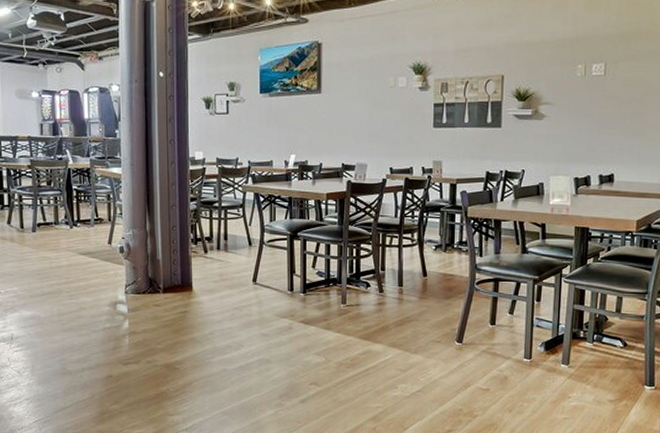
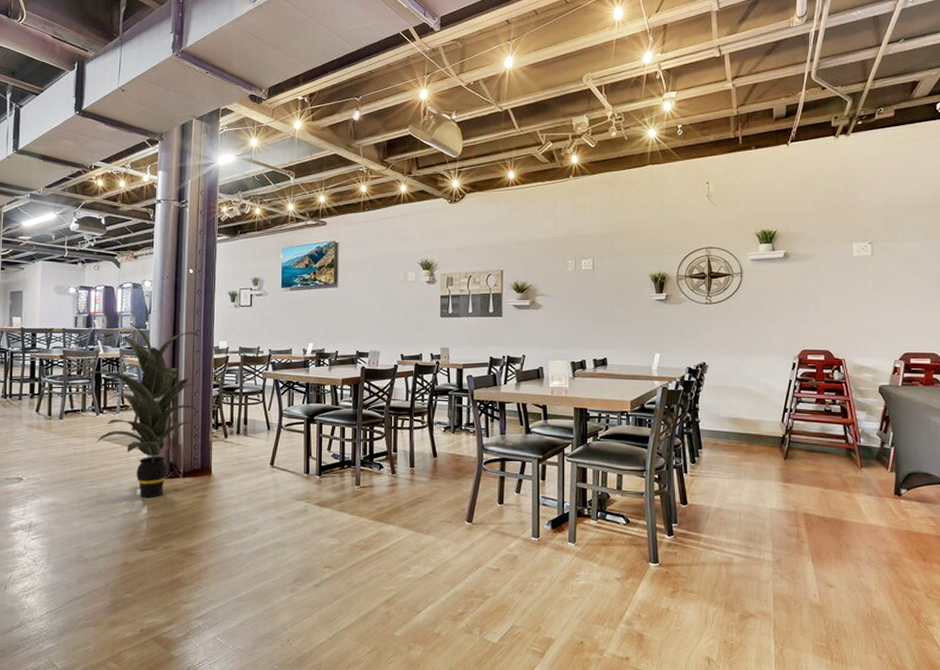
indoor plant: none [56,131,178,313] -> present [85,323,200,498]

